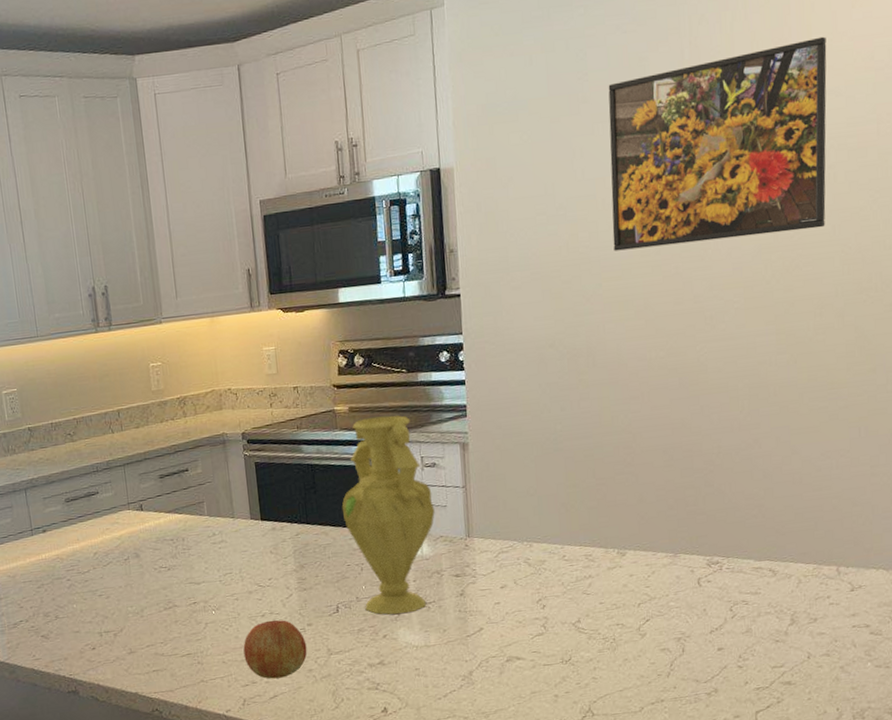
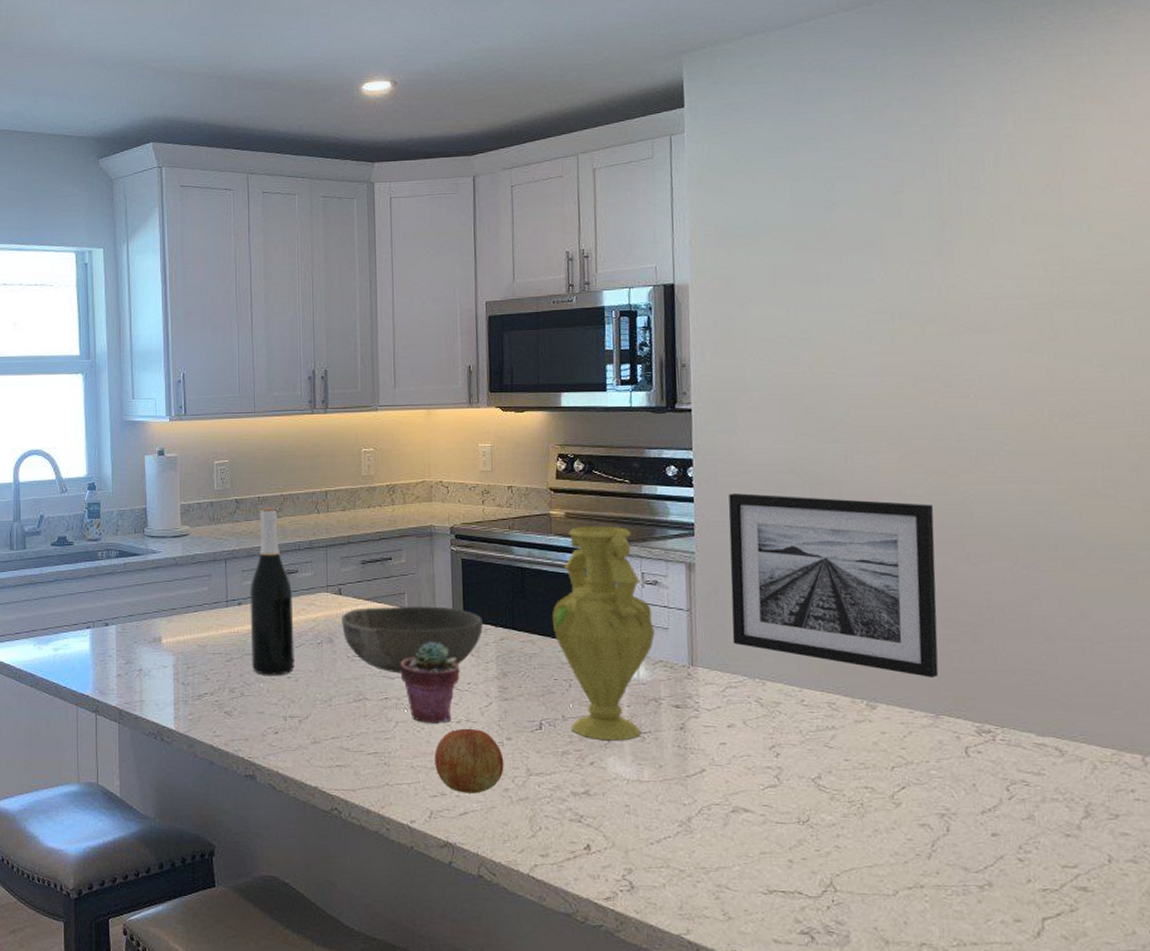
wine bottle: none [52,432,105,597] -> present [249,507,295,675]
bowl: none [145,510,279,579] -> present [342,606,483,674]
potted succulent: none [204,544,261,621] -> present [400,640,460,724]
wall art: none [496,365,677,523] -> present [728,493,939,678]
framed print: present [608,36,827,251] -> none [858,181,1112,380]

